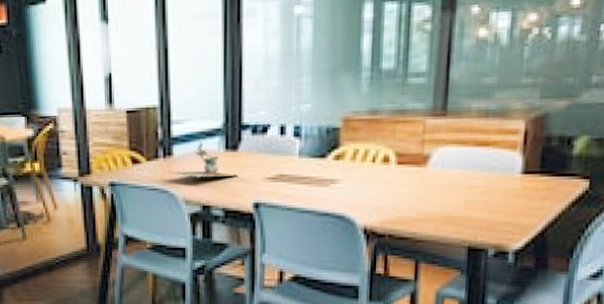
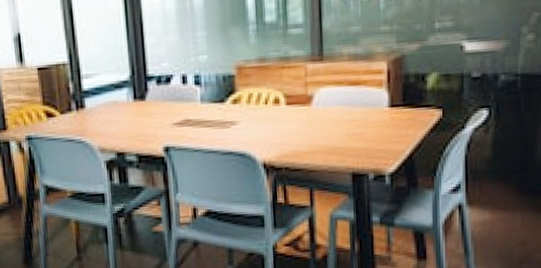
succulent plant: present [168,141,237,178] -> none [82,93,147,127]

